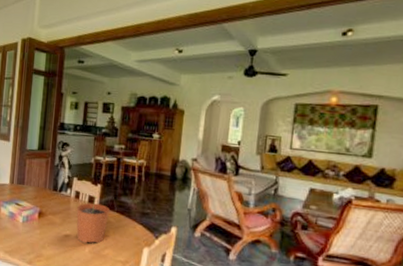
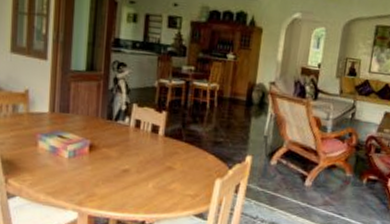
plant pot: present [76,194,109,244] -> none [136,123,177,178]

